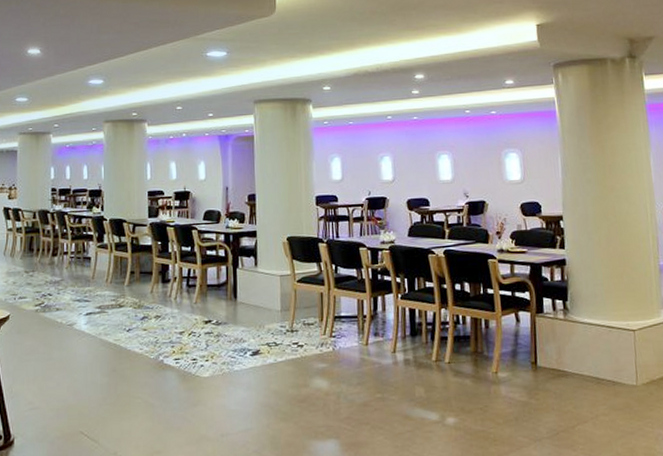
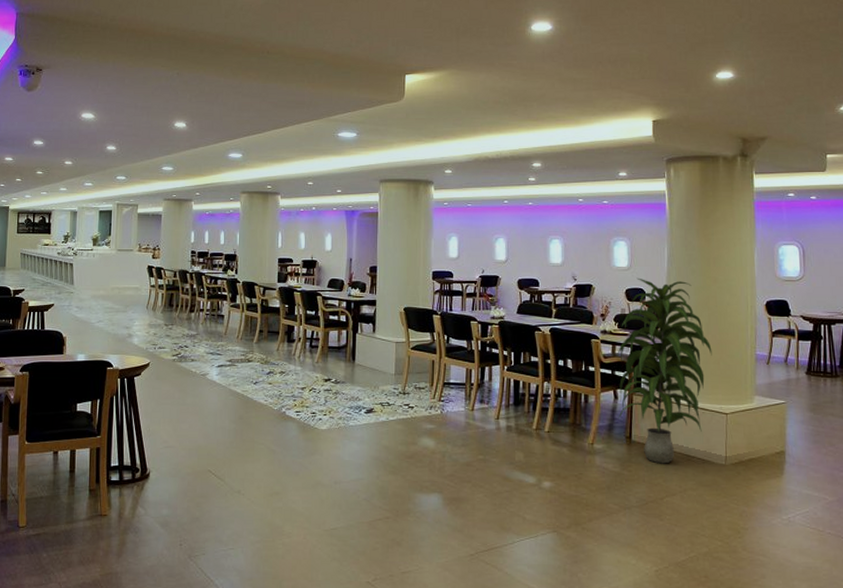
indoor plant: none [516,190,615,390] -> present [617,278,712,464]

